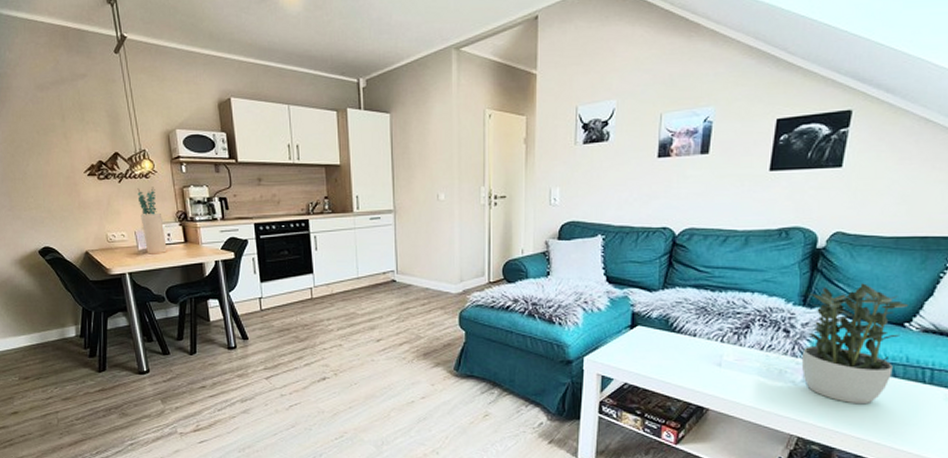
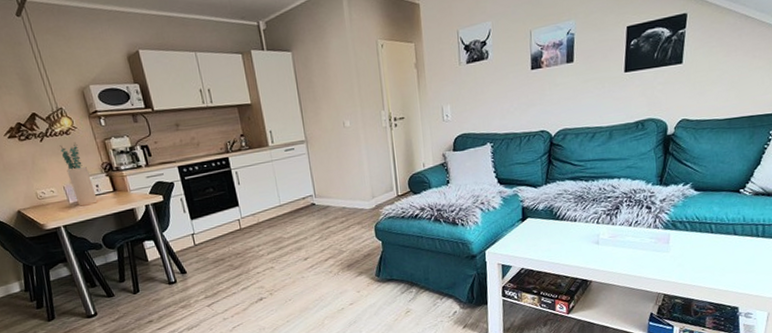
potted plant: present [801,283,908,405] -> none [661,160,742,262]

